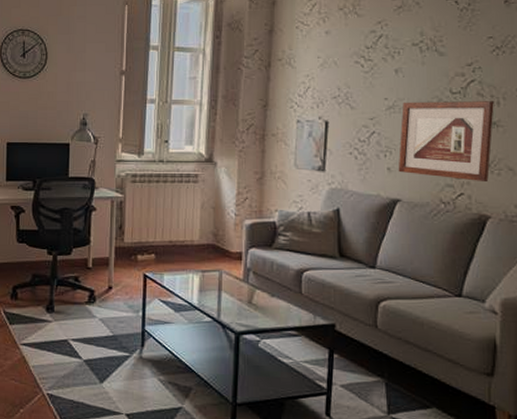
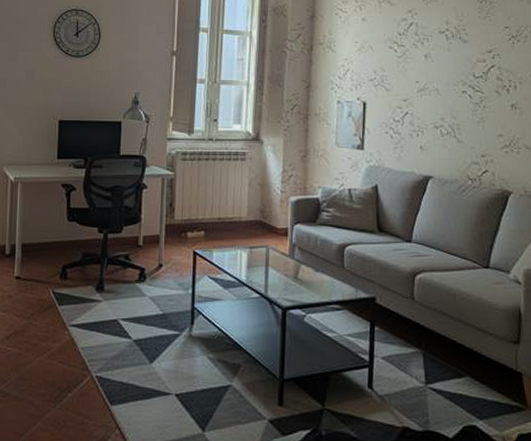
picture frame: present [398,101,494,183] -> none [429,85,512,160]

